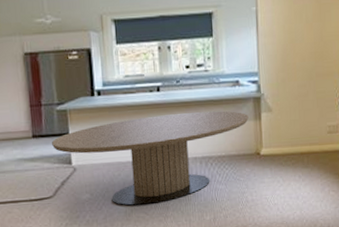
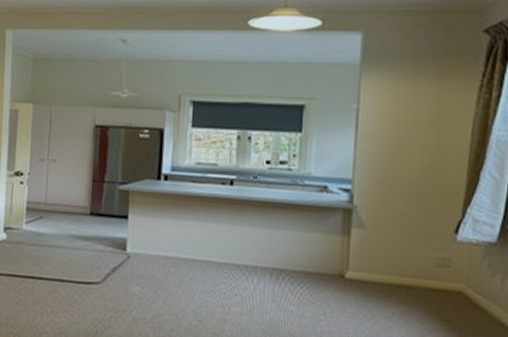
dining table: present [52,111,249,206] -> none [109,211,335,313]

